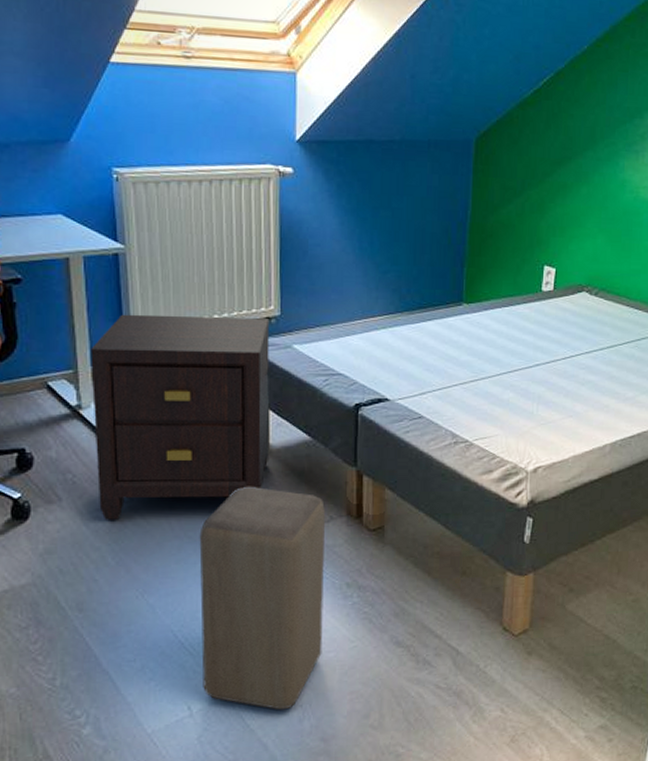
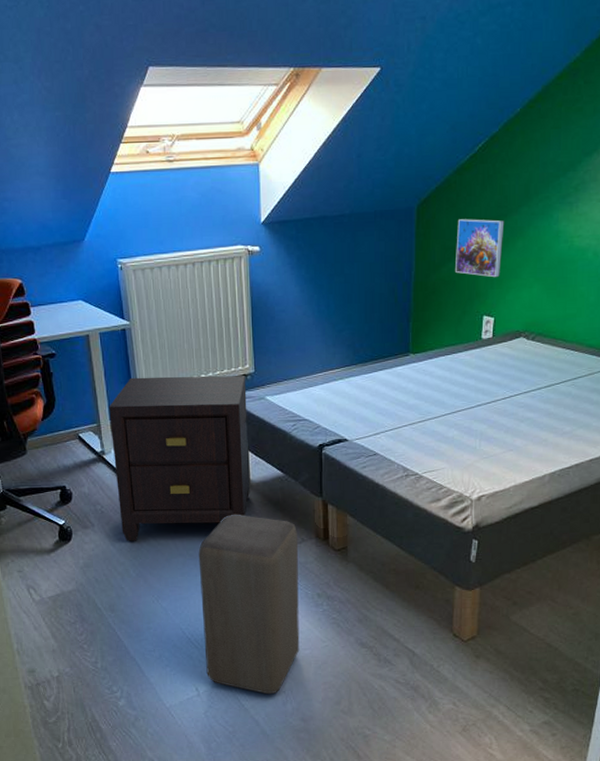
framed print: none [516,158,569,225] -> present [456,219,505,278]

